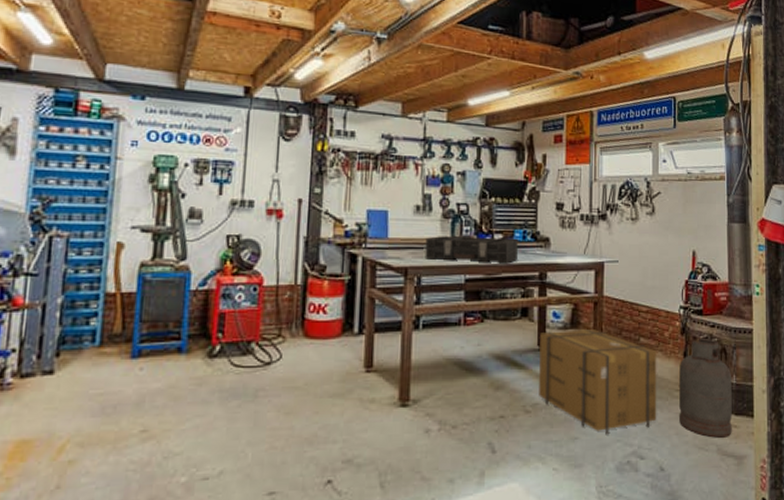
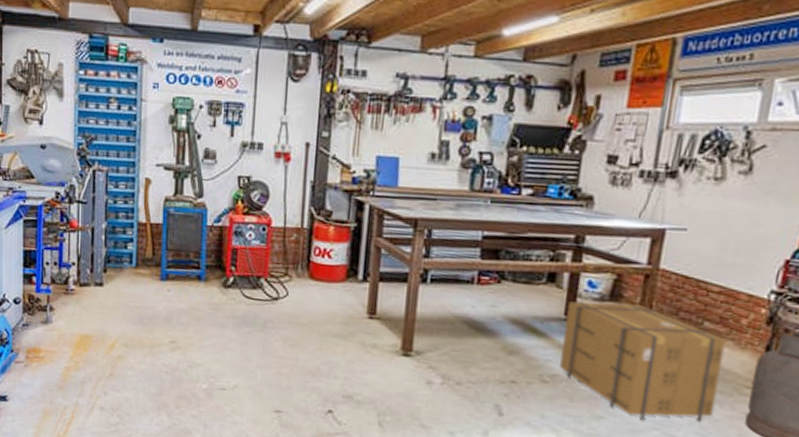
tool box: present [425,235,518,264] -> none [437,186,552,223]

